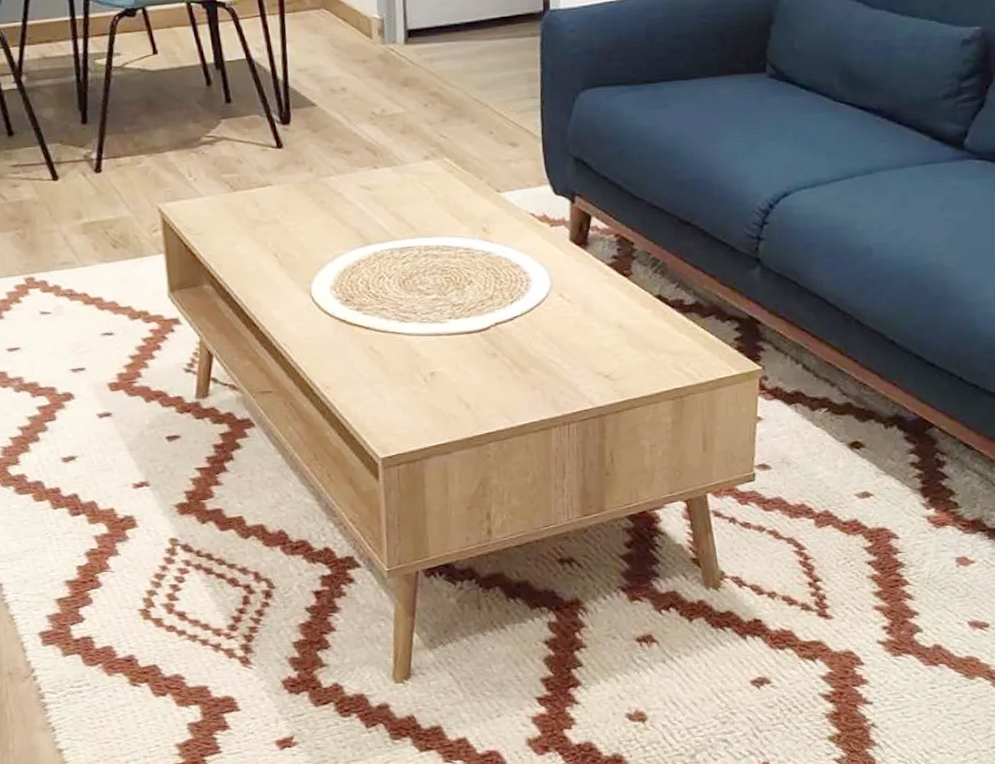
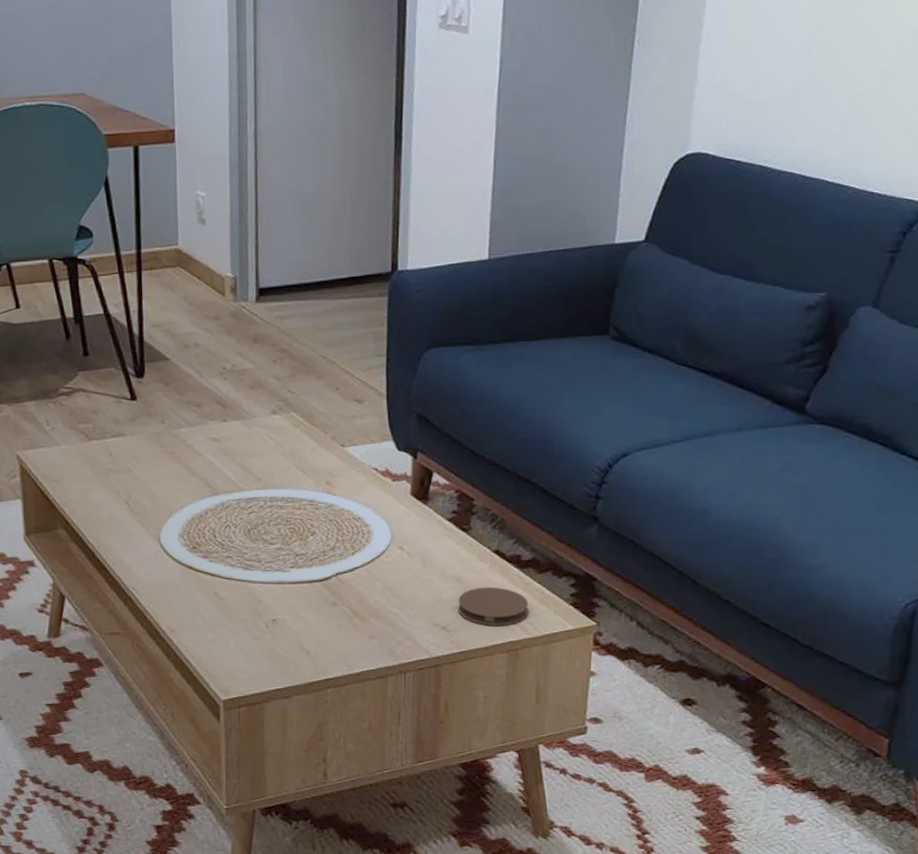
coaster: none [620,332,693,373] -> present [457,586,529,626]

